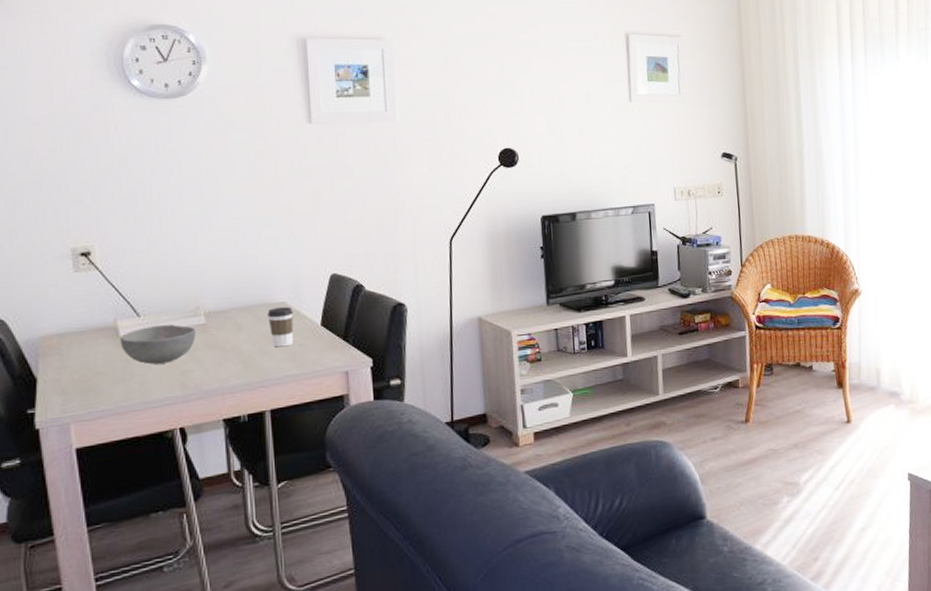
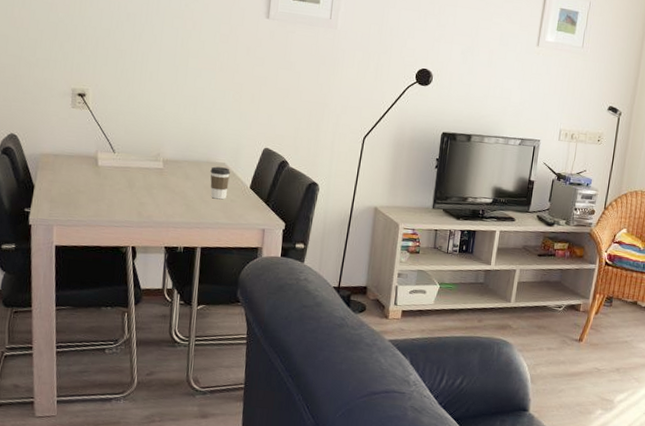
bowl: present [120,325,196,365] -> none [97,162,155,194]

